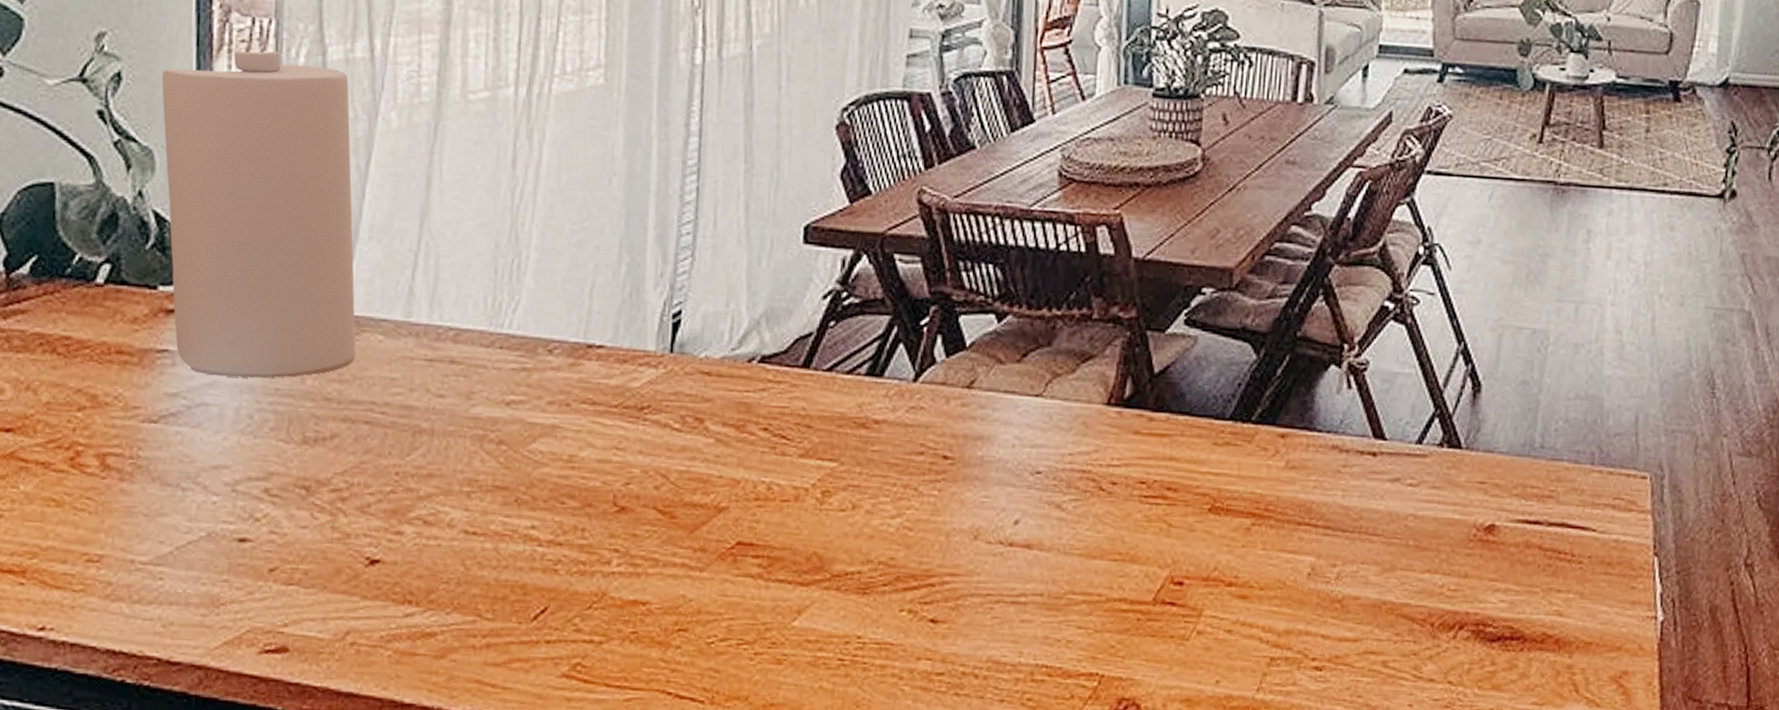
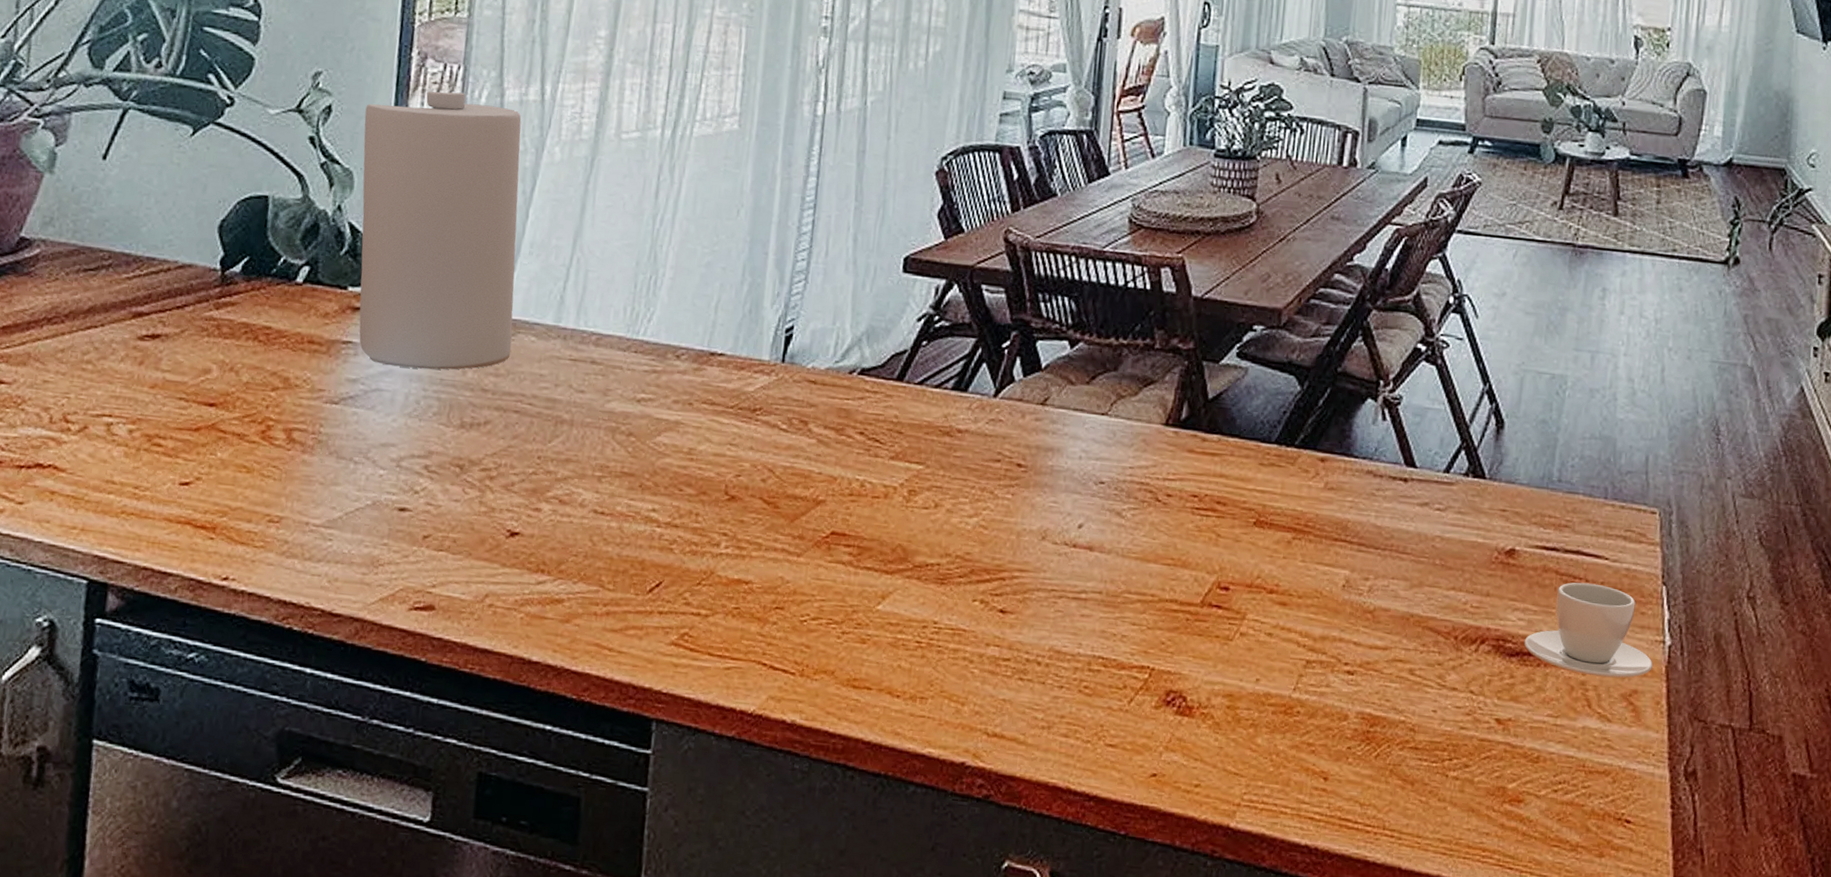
teacup: none [1505,557,1645,660] -> present [1523,582,1654,679]

